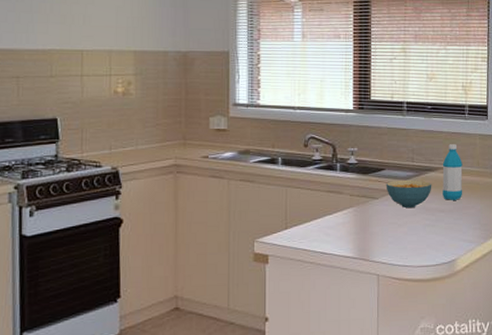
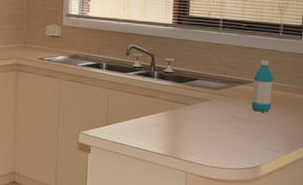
cereal bowl: present [385,180,432,209] -> none [198,90,242,116]

